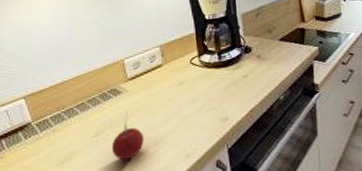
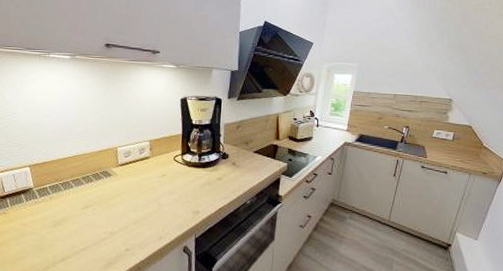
fruit: present [111,110,144,161] -> none [96,191,125,233]

